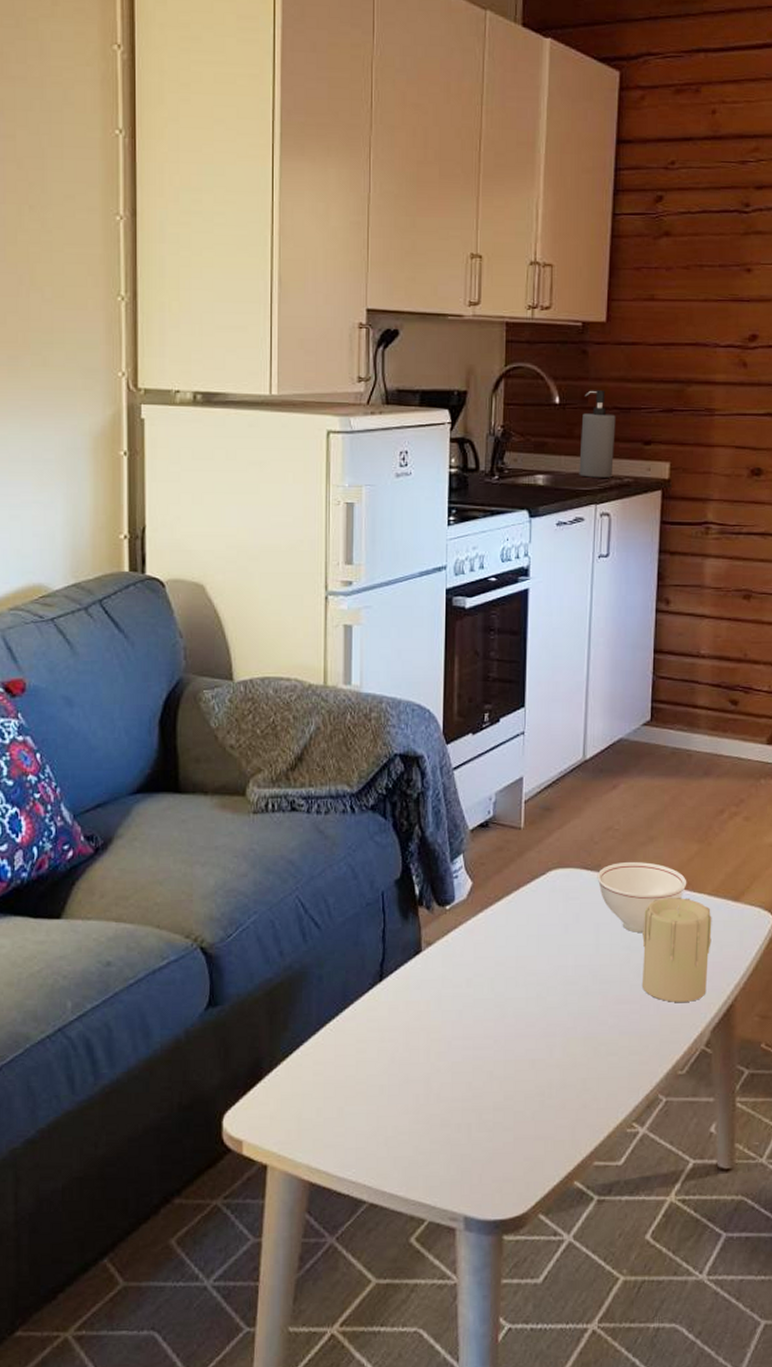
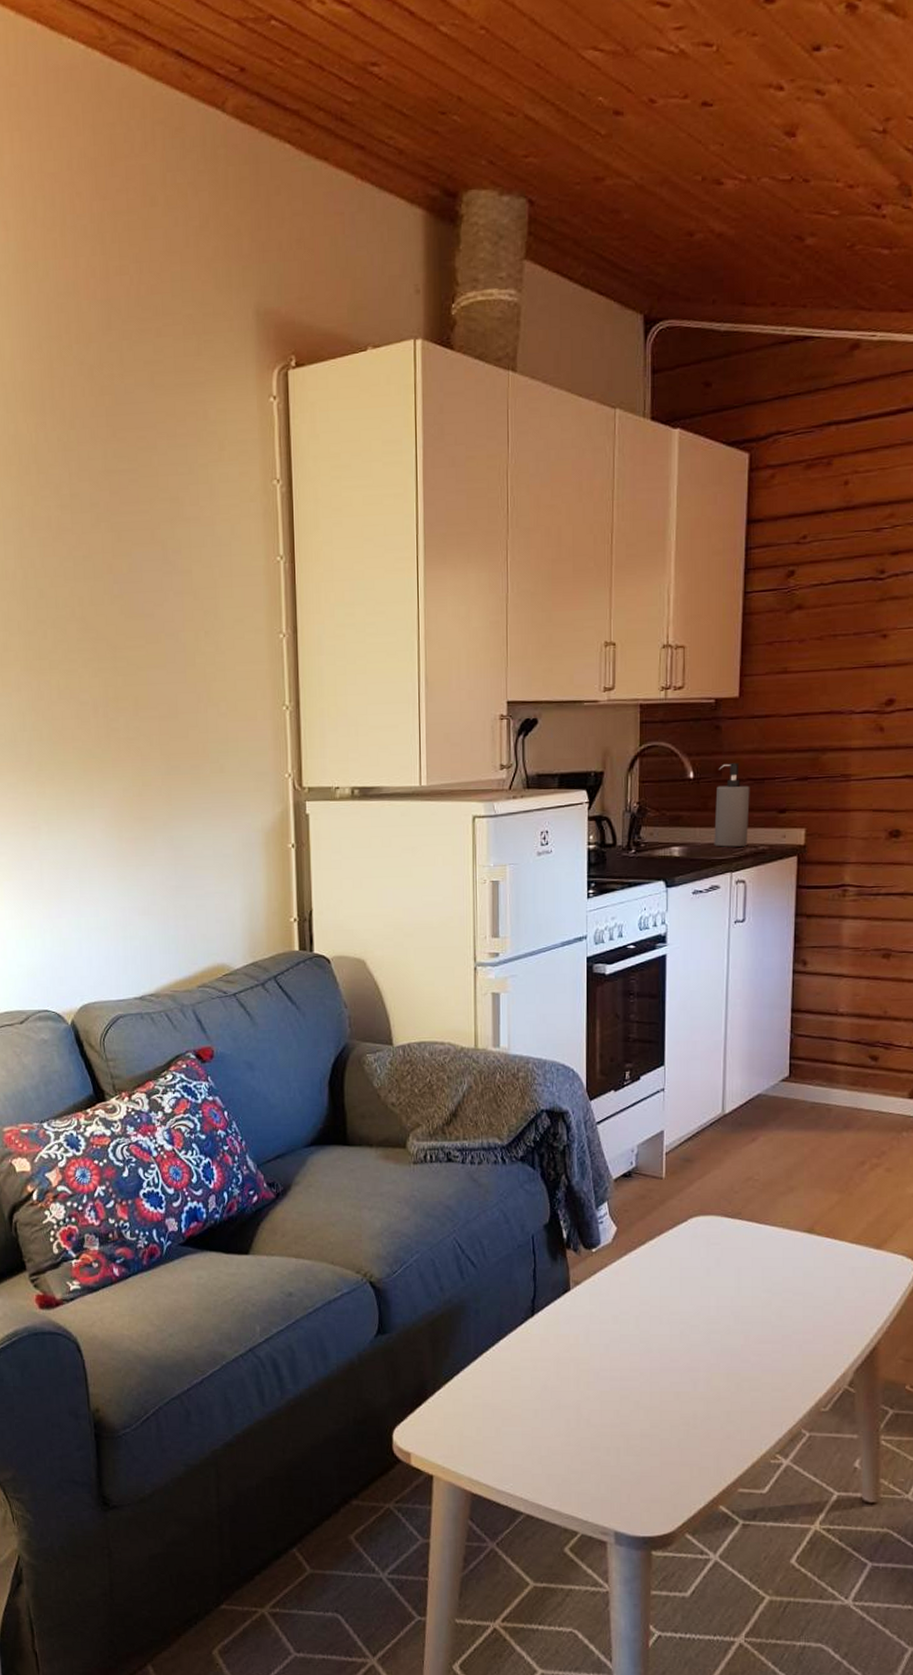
bowl: present [597,862,687,934] -> none [737,1211,828,1278]
candle: present [641,897,712,1002] -> none [783,1244,854,1343]

